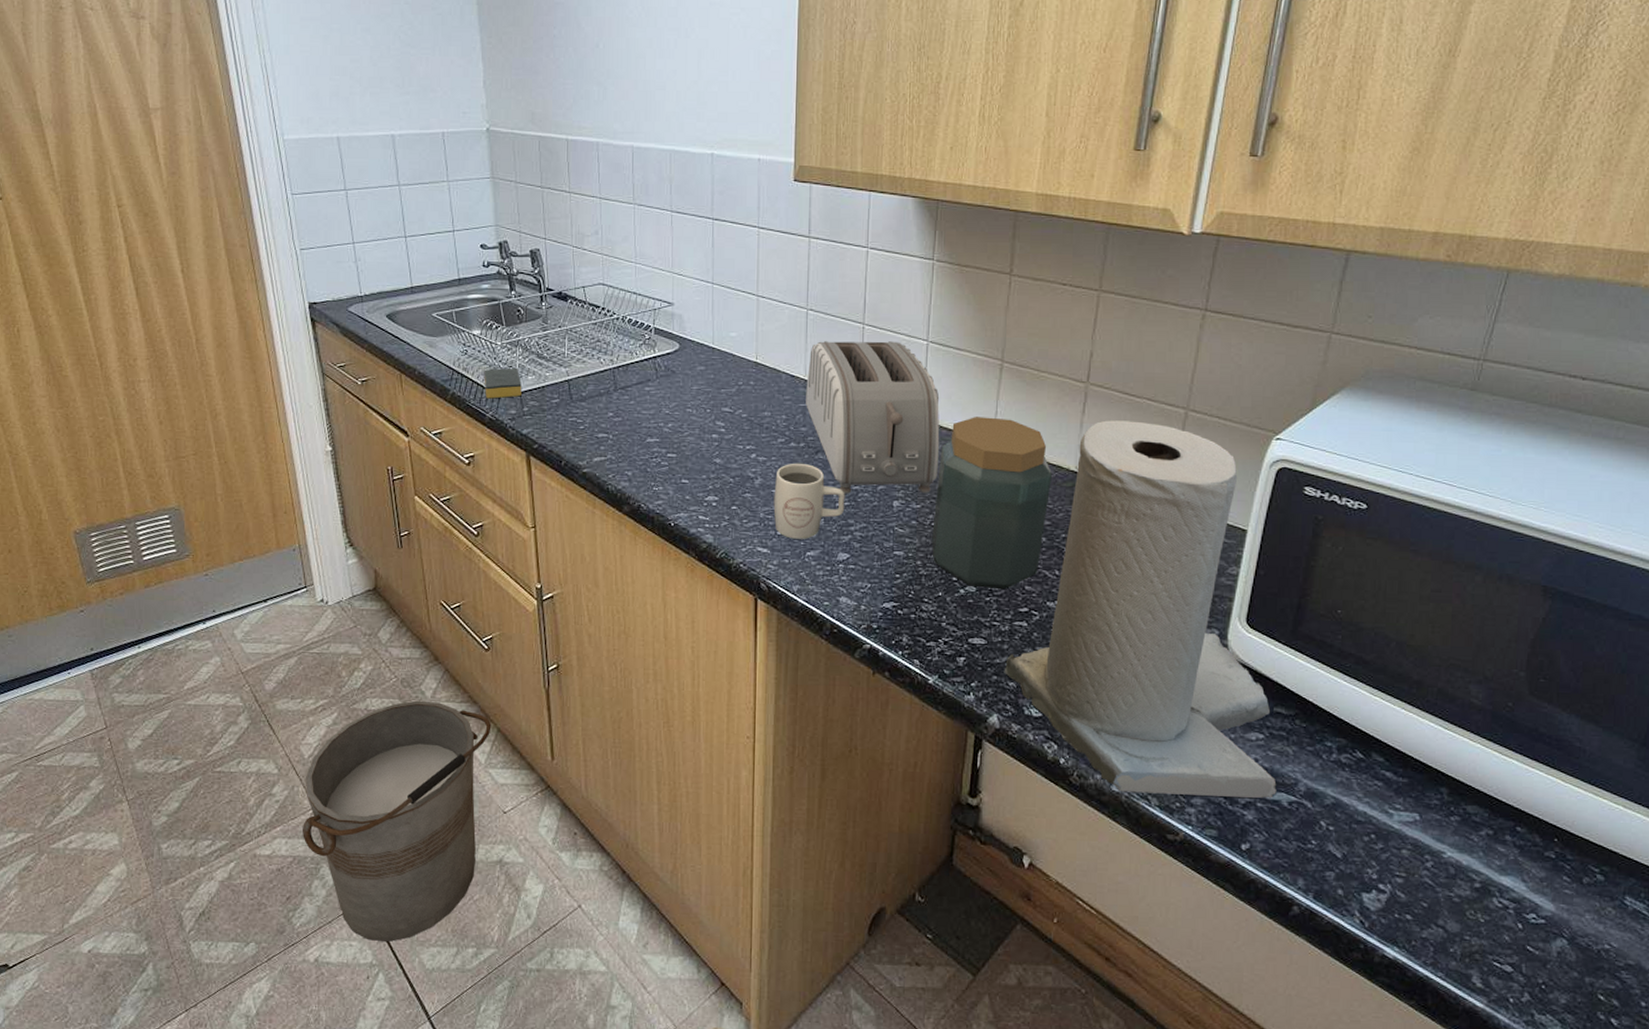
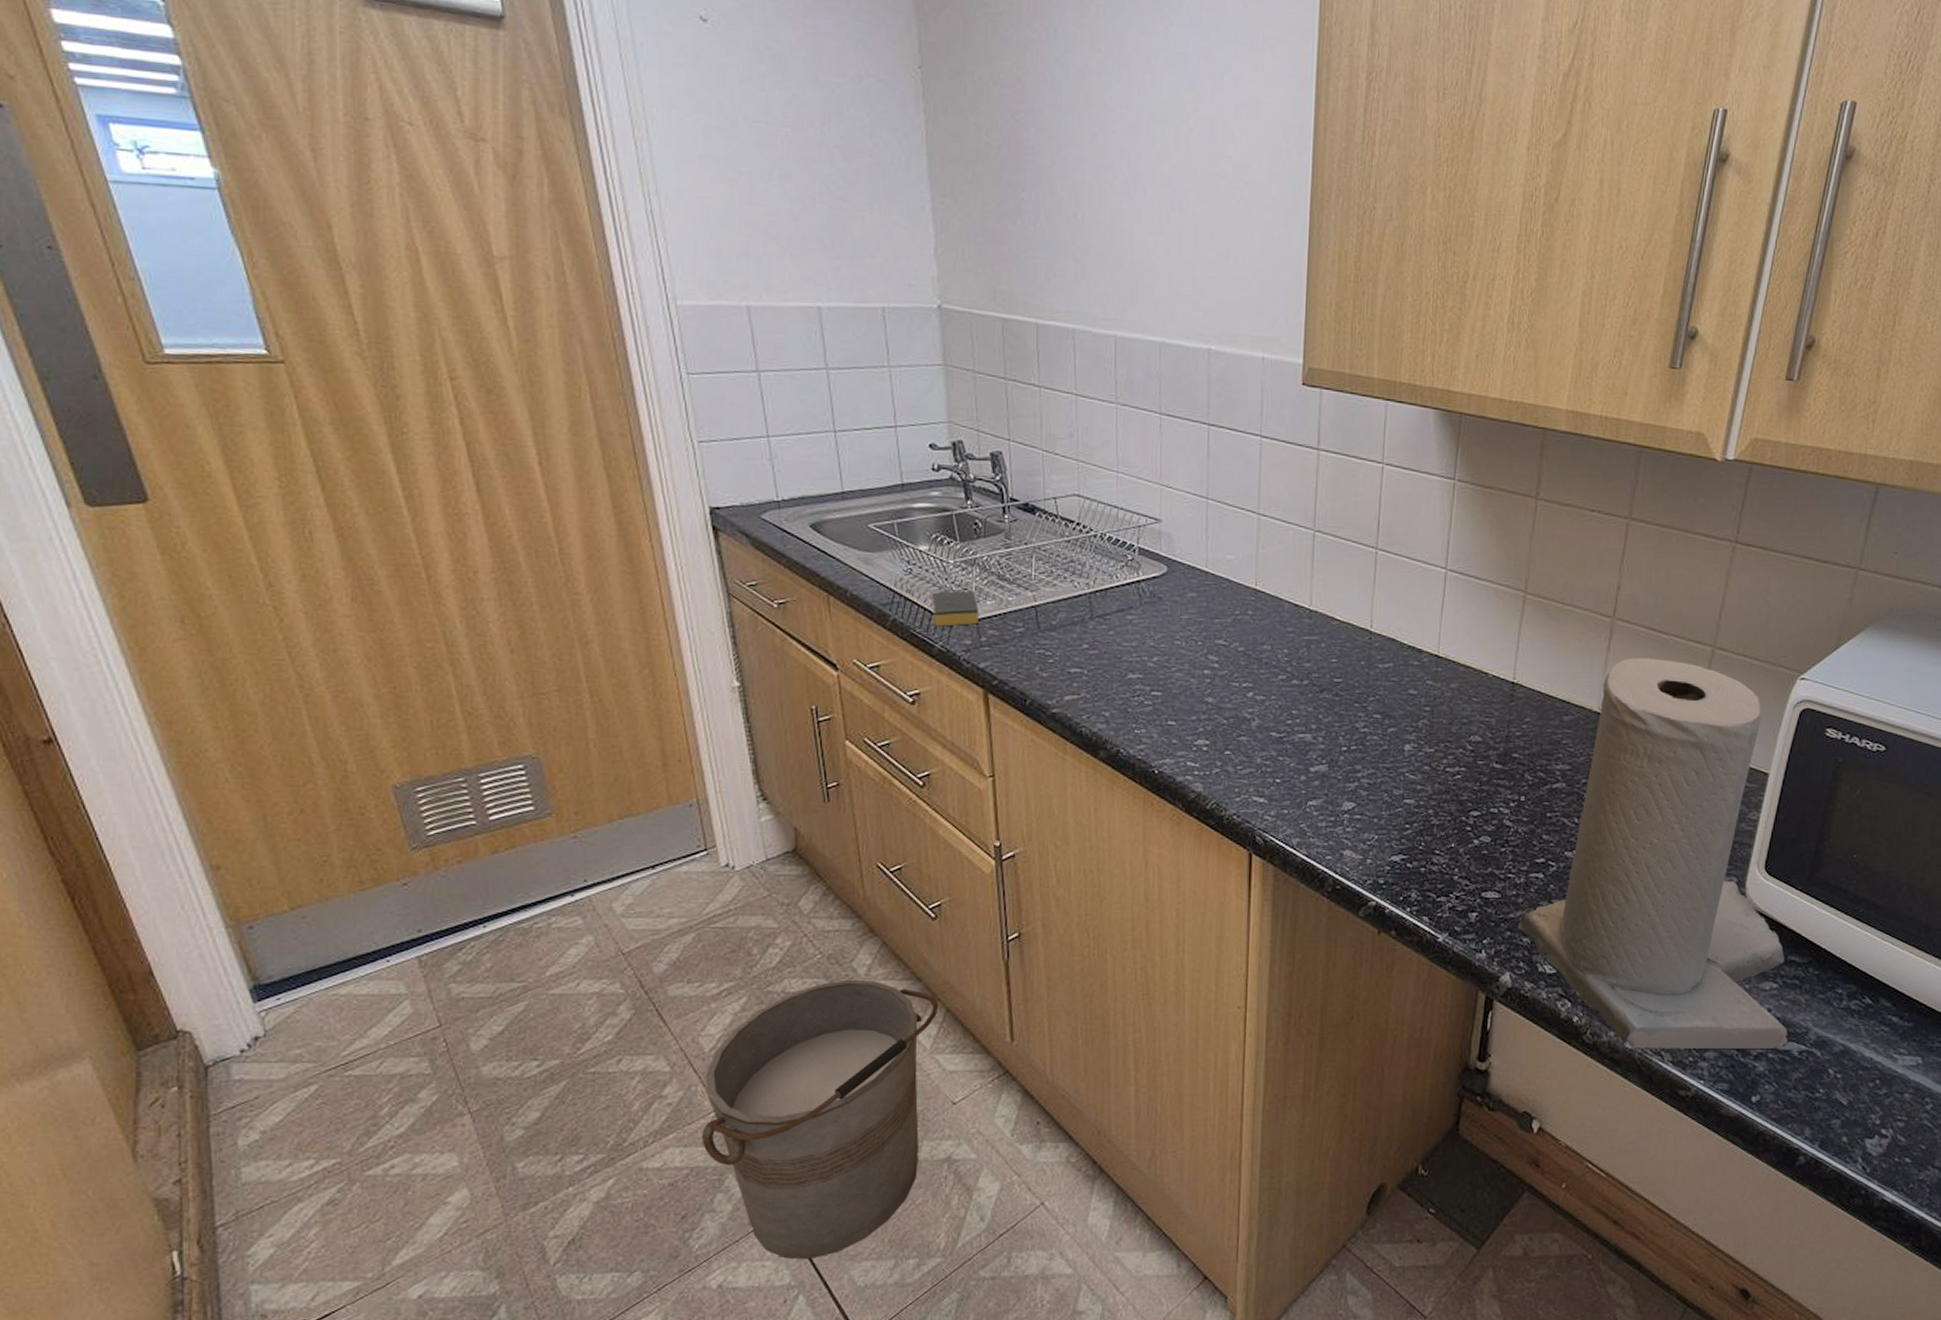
mug: present [773,463,845,539] -> none [1272,702,1352,787]
toaster: present [806,341,940,494] -> none [1310,567,1458,737]
peanut butter: present [932,417,1052,590] -> none [1445,653,1574,840]

